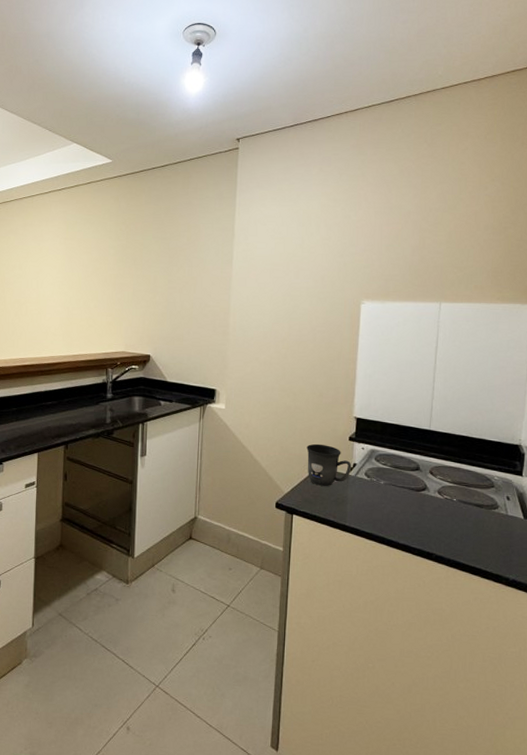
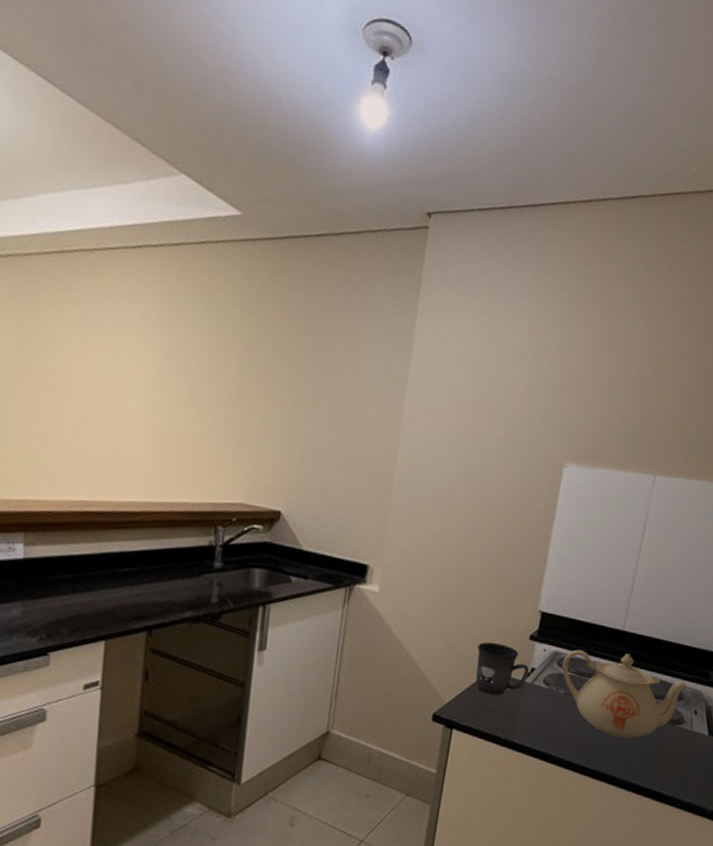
teapot: none [379,447,498,522] -> present [562,649,689,739]

